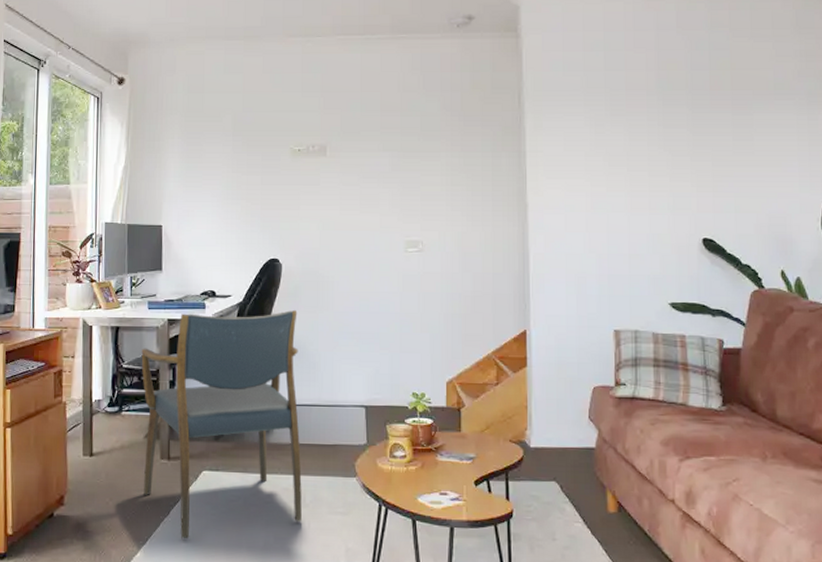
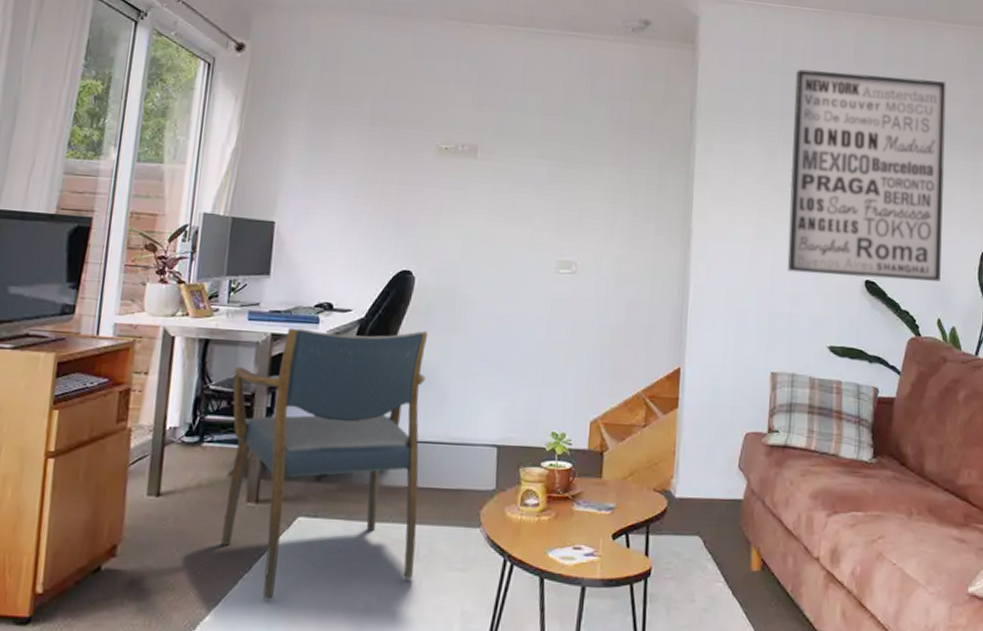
wall art: none [618,39,781,236] -> present [787,69,946,282]

